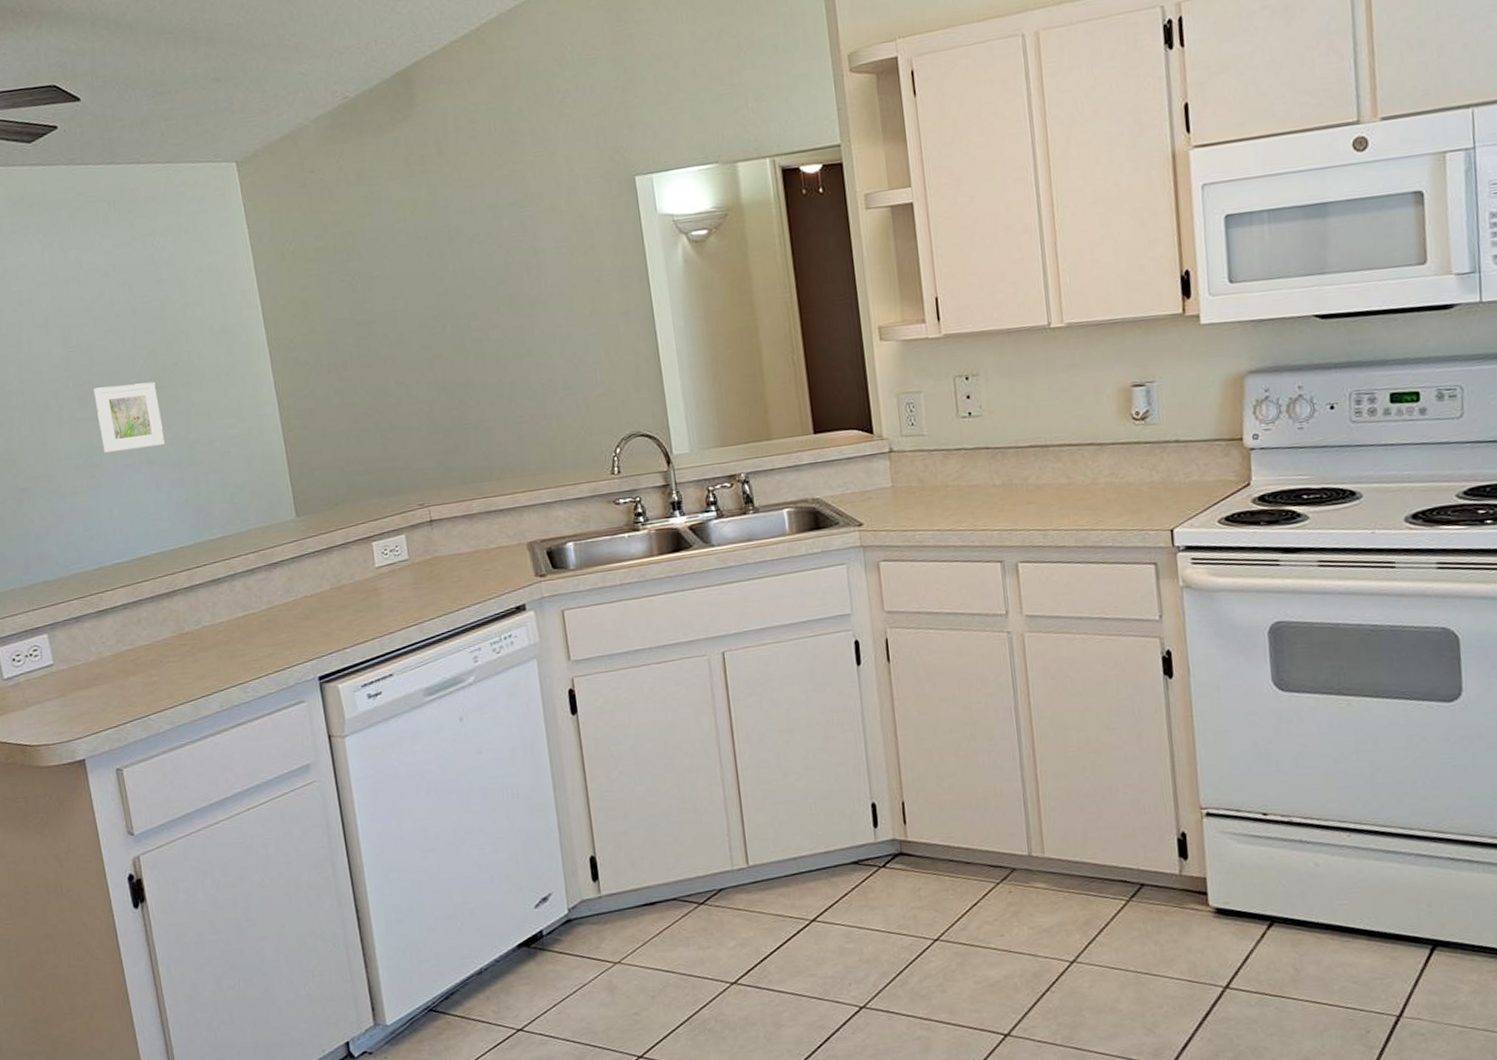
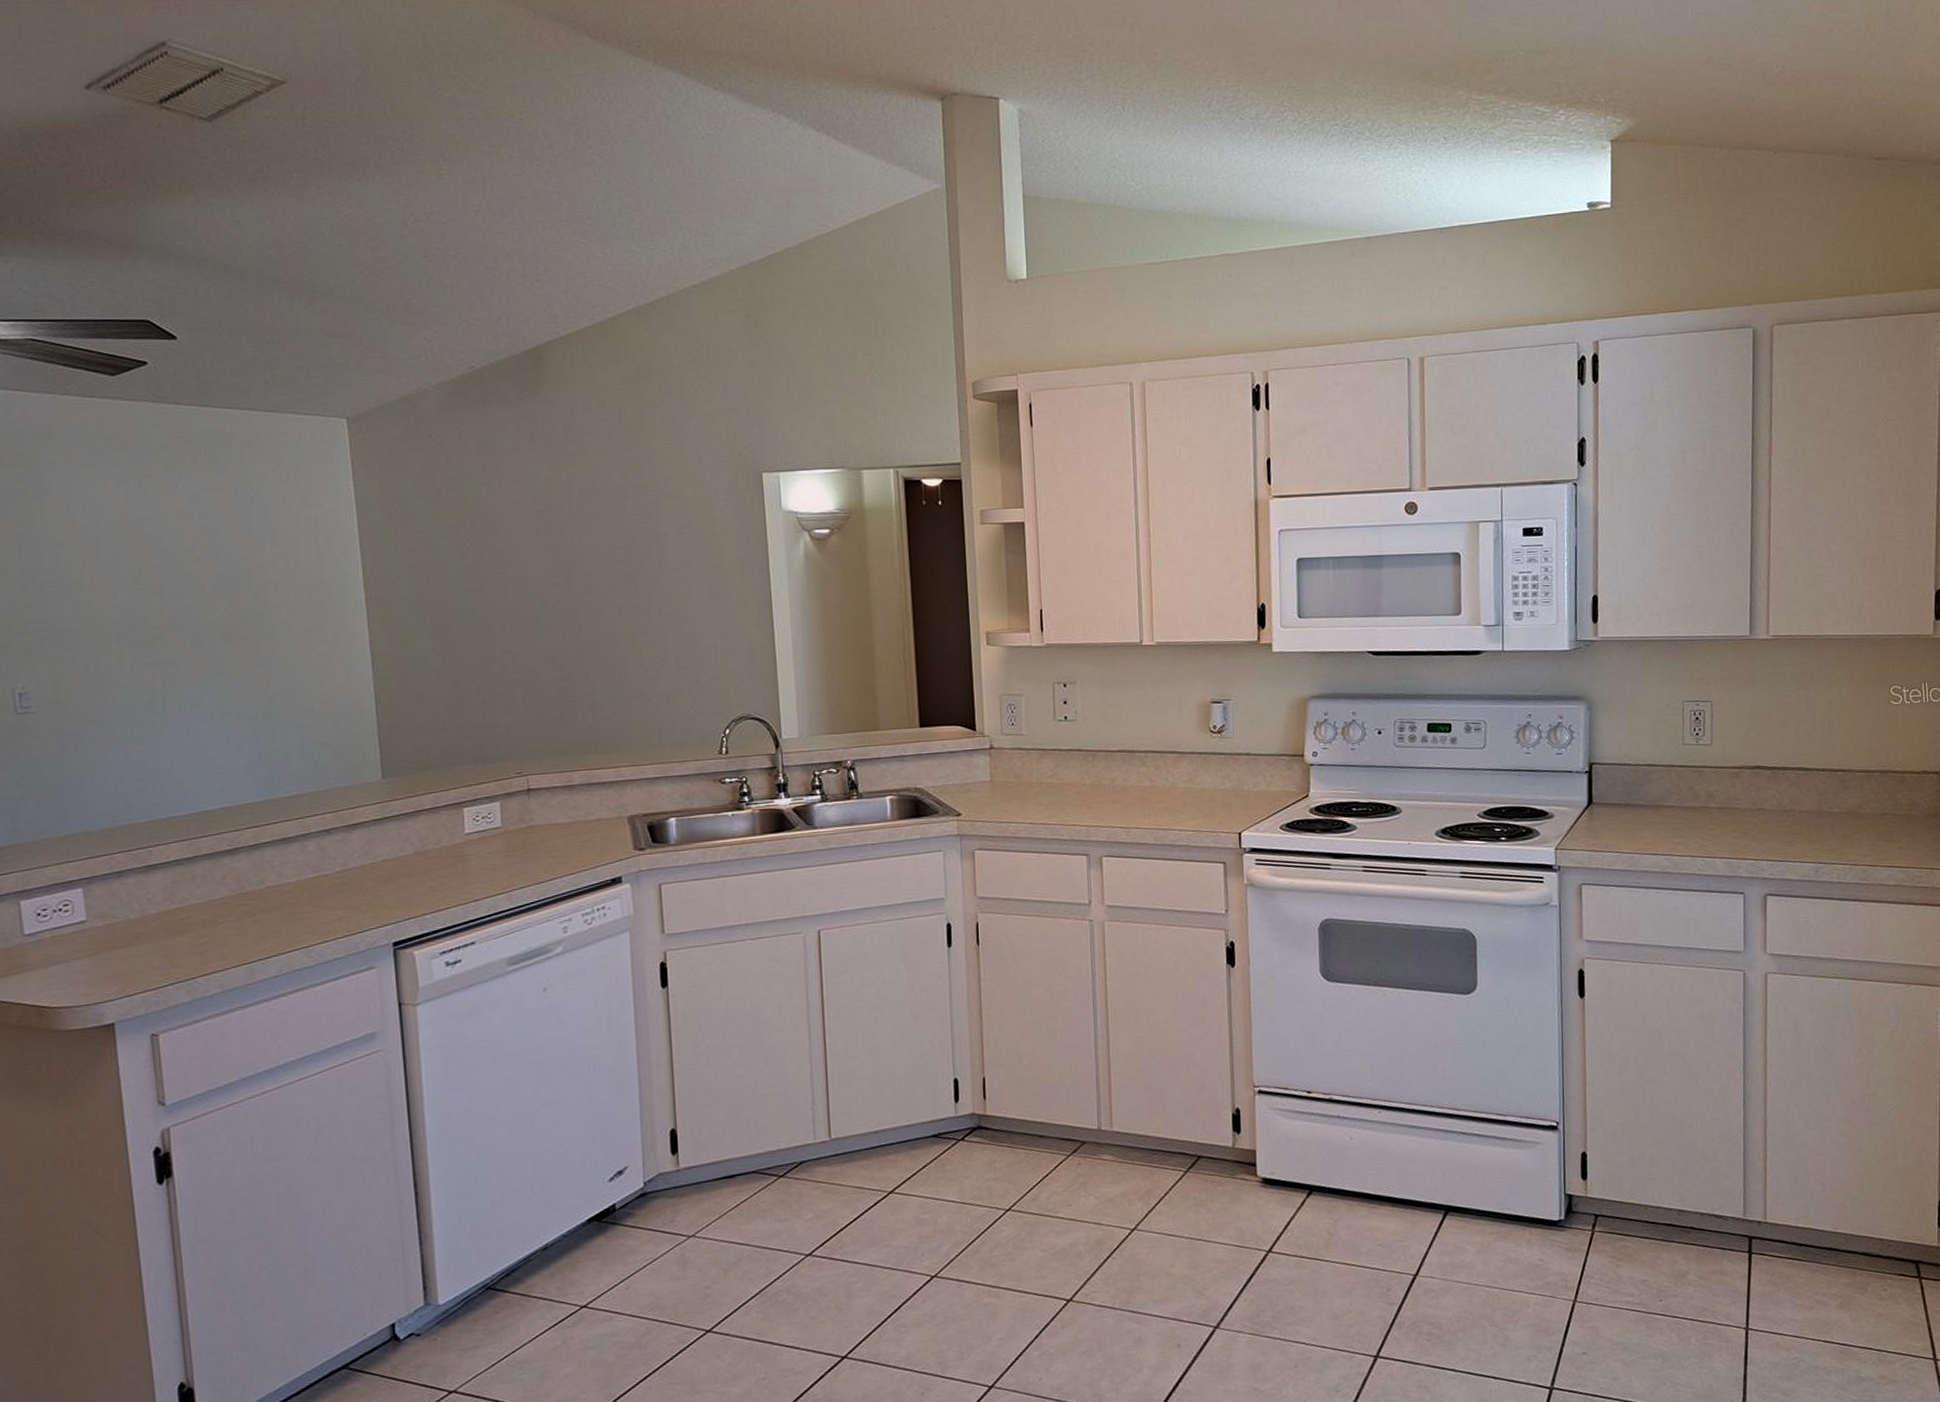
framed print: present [93,382,165,454] -> none [162,631,240,702]

